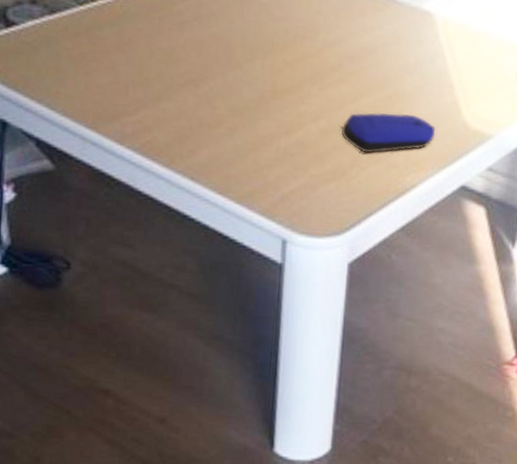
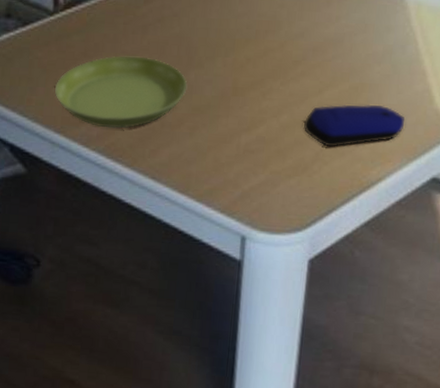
saucer: none [86,52,226,127] -> present [55,56,188,129]

